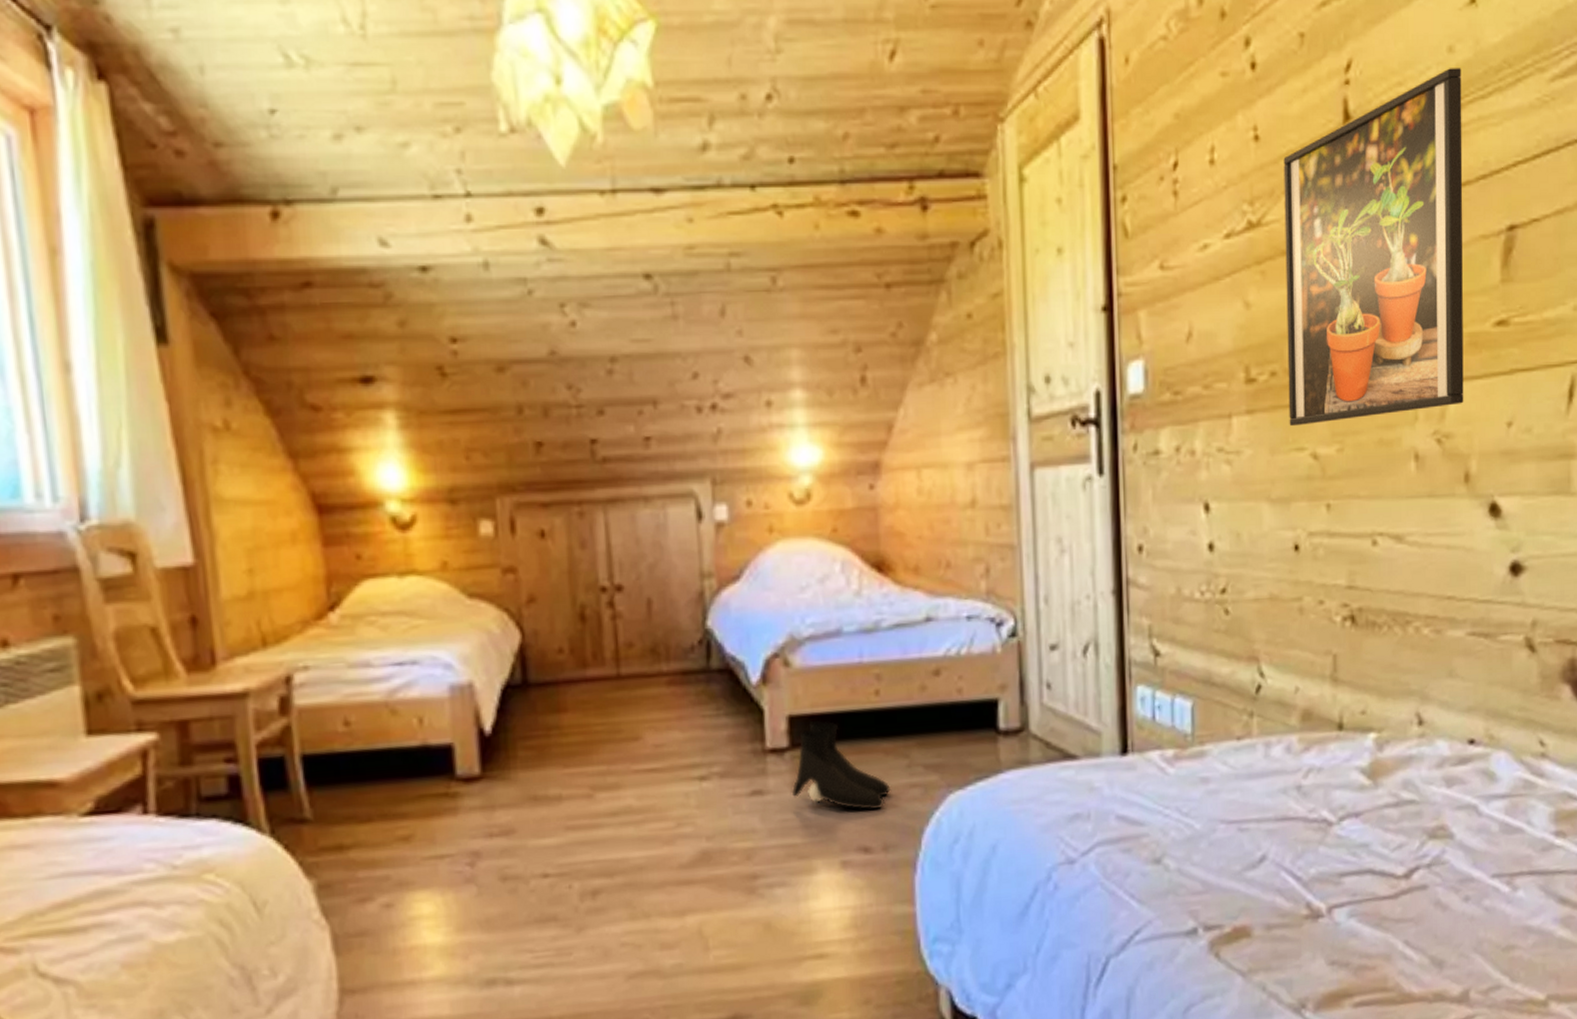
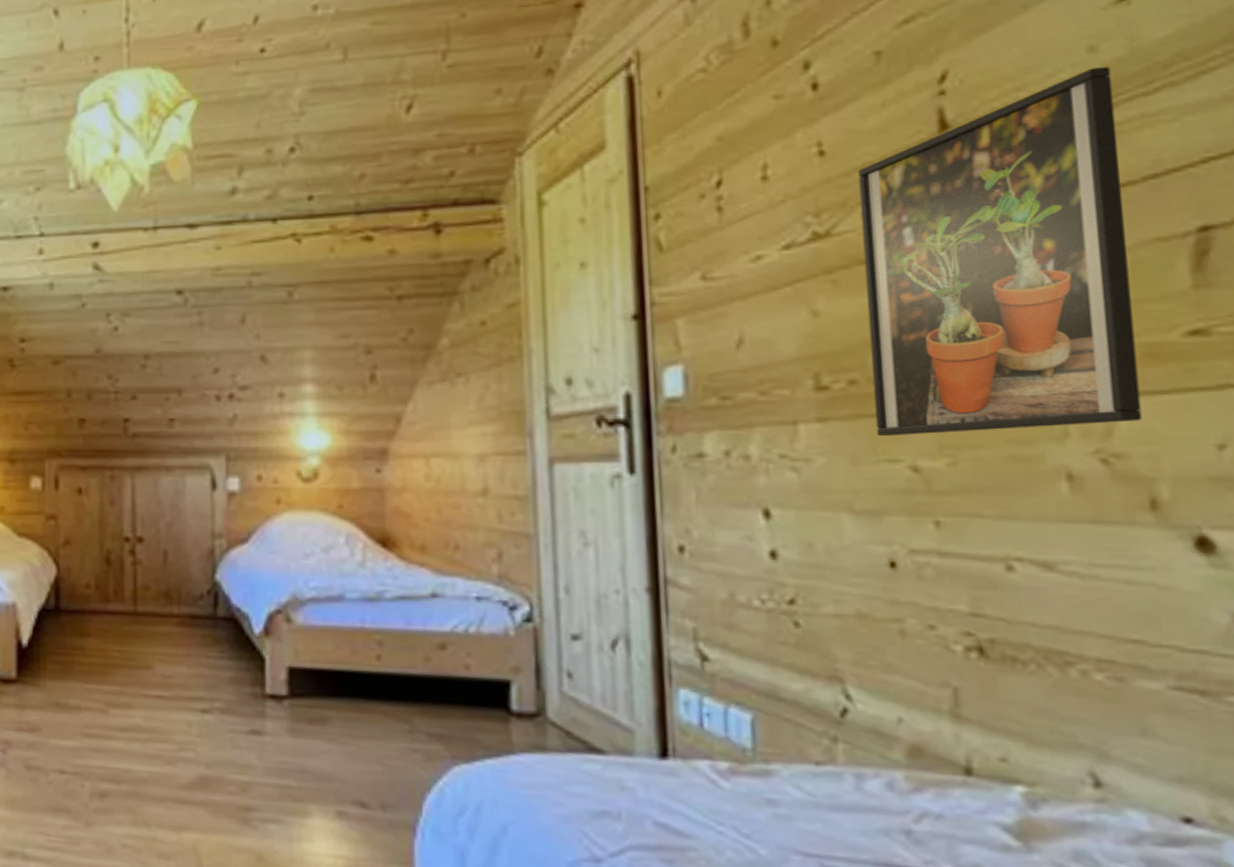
boots: present [791,720,891,811] -> none [288,674,390,768]

